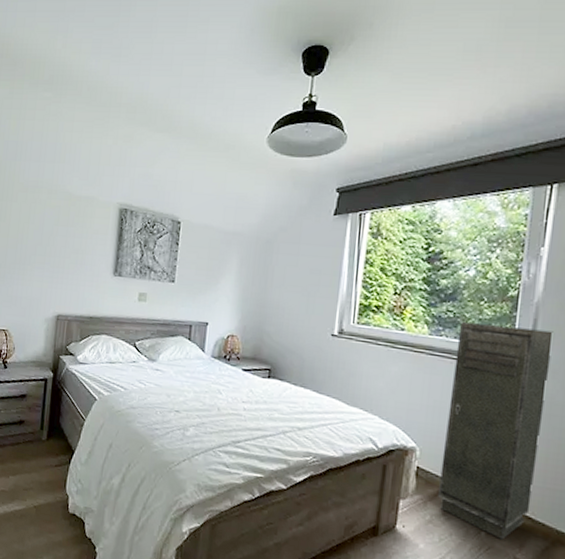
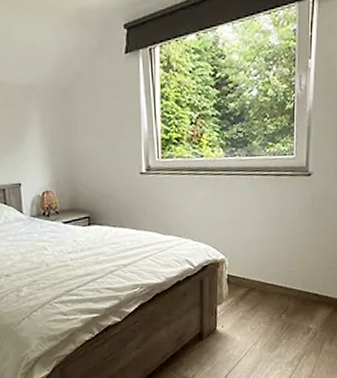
storage cabinet: present [438,322,554,540] -> none [247,135,324,317]

